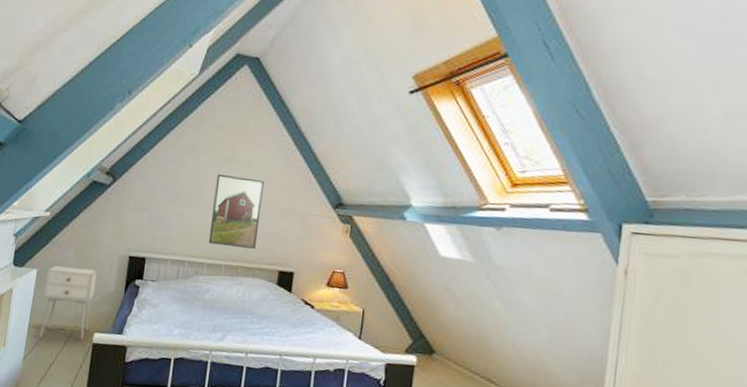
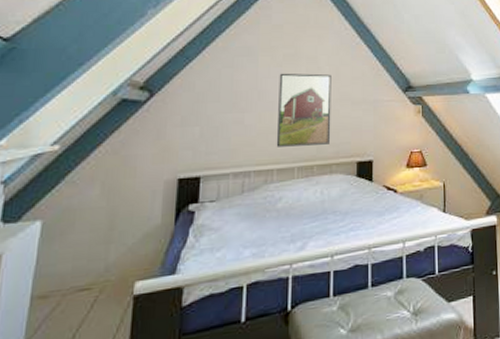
nightstand: present [39,265,97,341] -> none [49,204,134,308]

